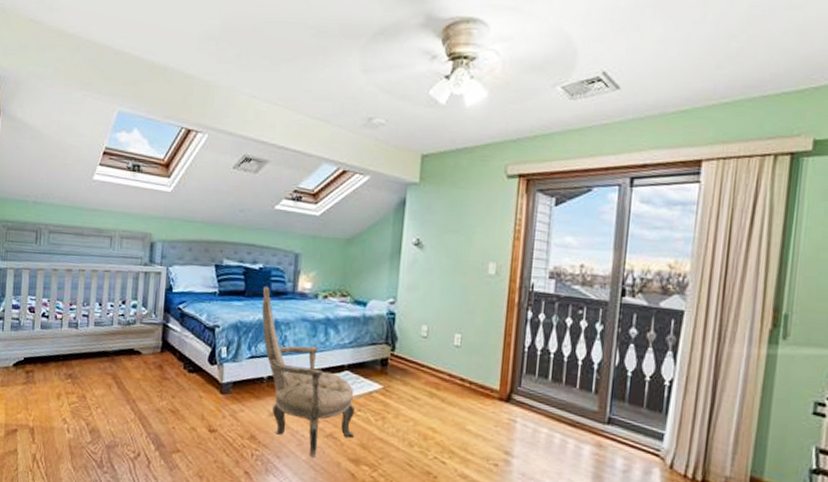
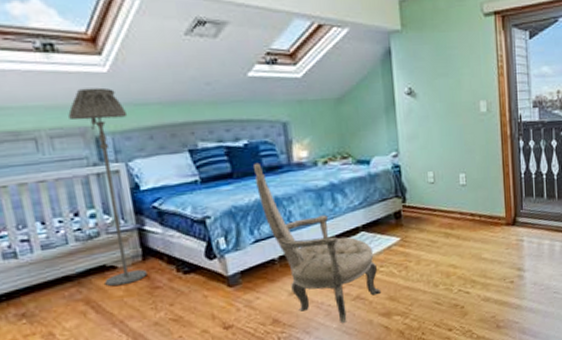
floor lamp: none [130,202,178,370] -> present [68,87,148,287]

